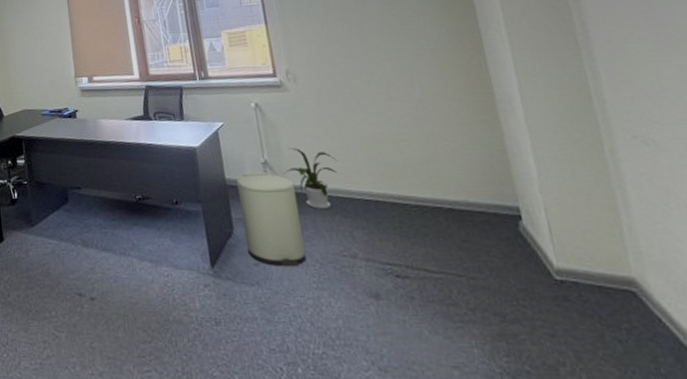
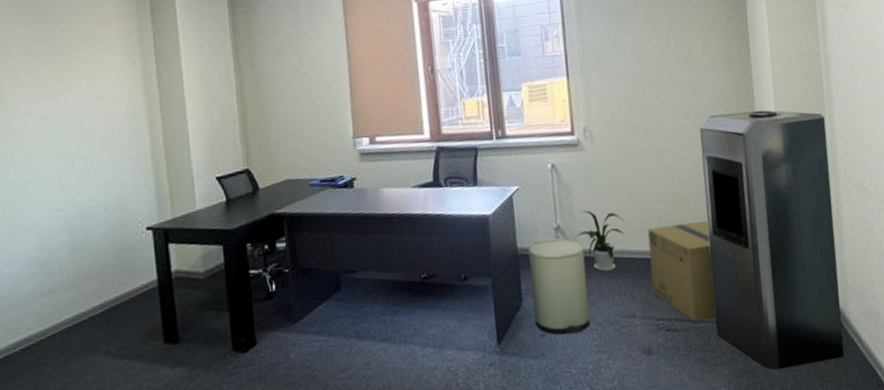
cardboard box: none [364,166,459,271] -> present [647,221,717,322]
water dispenser: none [417,53,649,340] -> present [699,110,845,370]

